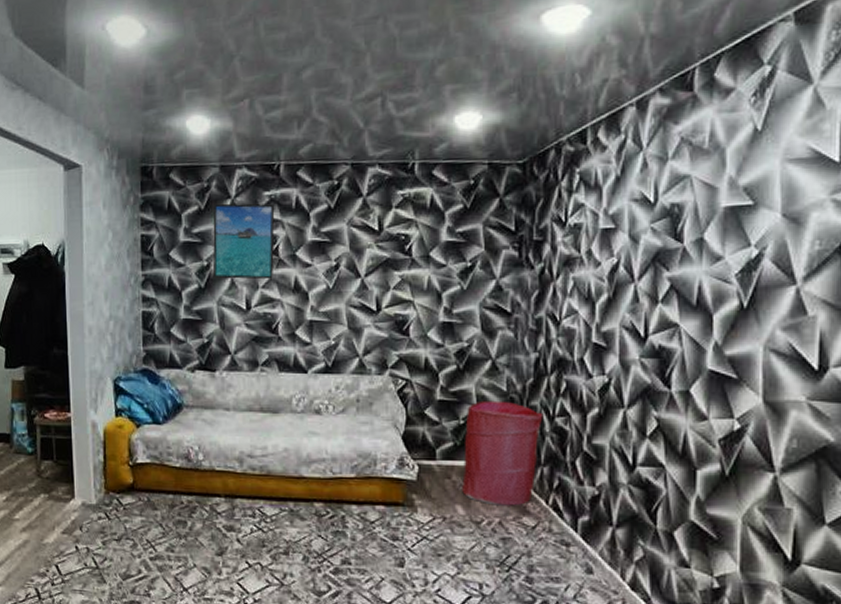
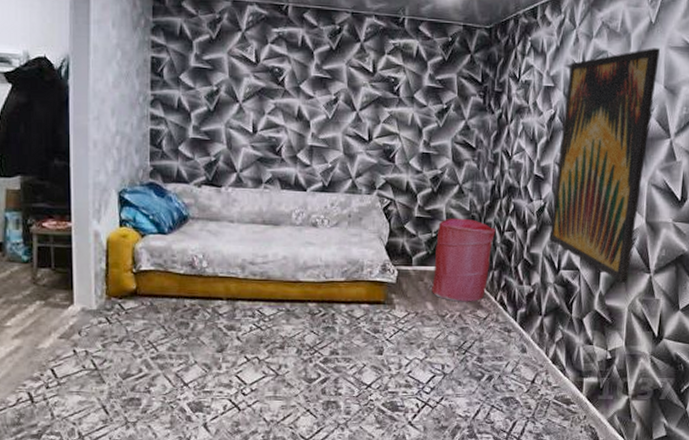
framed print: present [213,203,275,280] -> none [223,34,282,107]
wall art: none [618,163,774,485] -> present [549,48,661,283]

